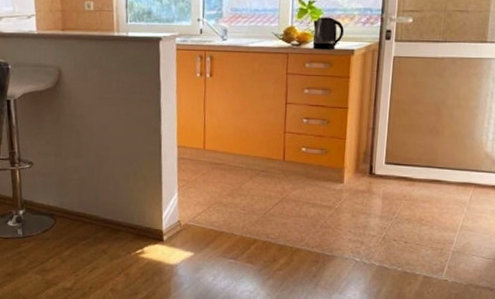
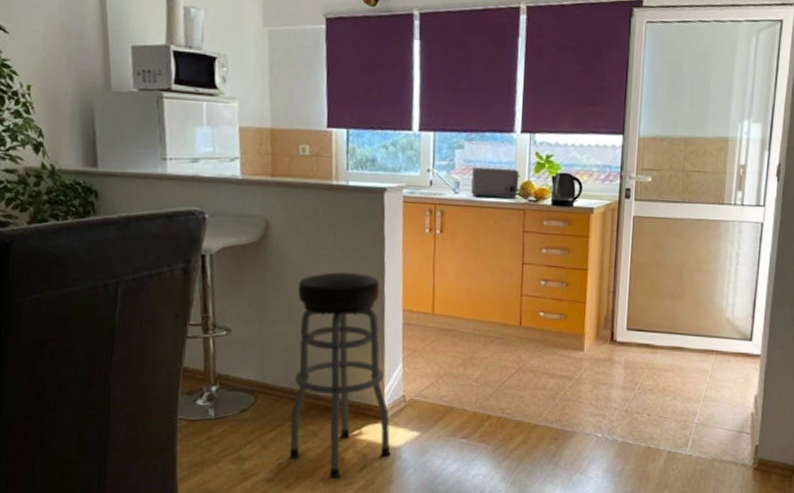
bar stool: none [83,113,169,290] -> present [289,272,391,478]
toaster: none [238,15,284,44] -> present [471,167,521,199]

